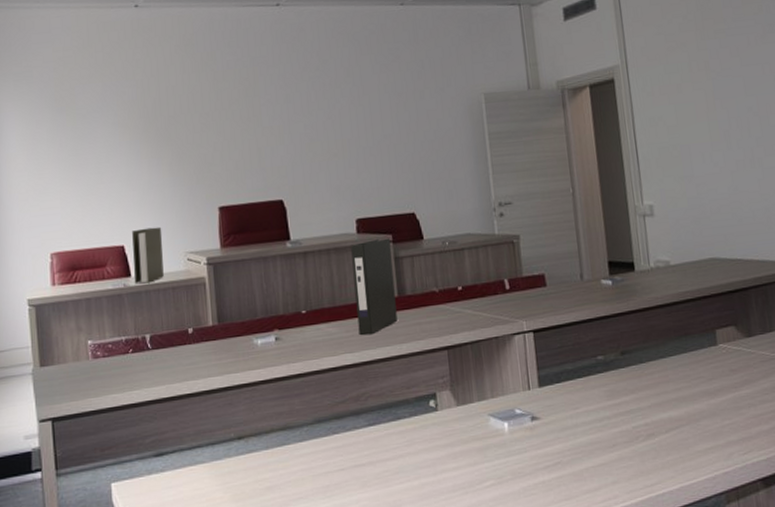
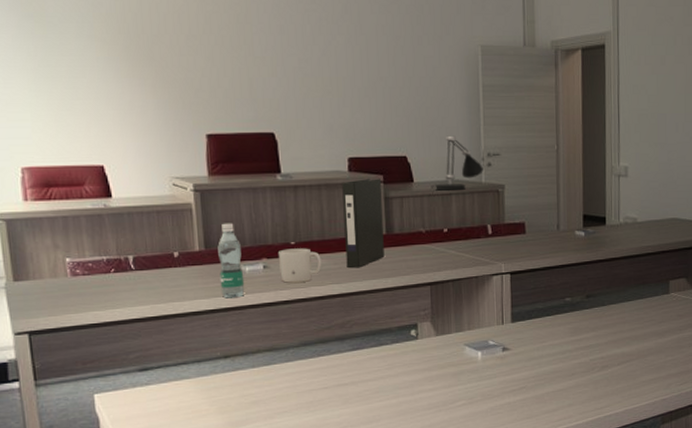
binder: present [132,226,164,284] -> none [112,149,148,206]
bottle: none [230,294,258,375] -> present [217,223,245,299]
mug: none [289,316,334,355] -> present [277,248,322,284]
desk lamp: none [446,187,496,247] -> present [435,135,483,192]

